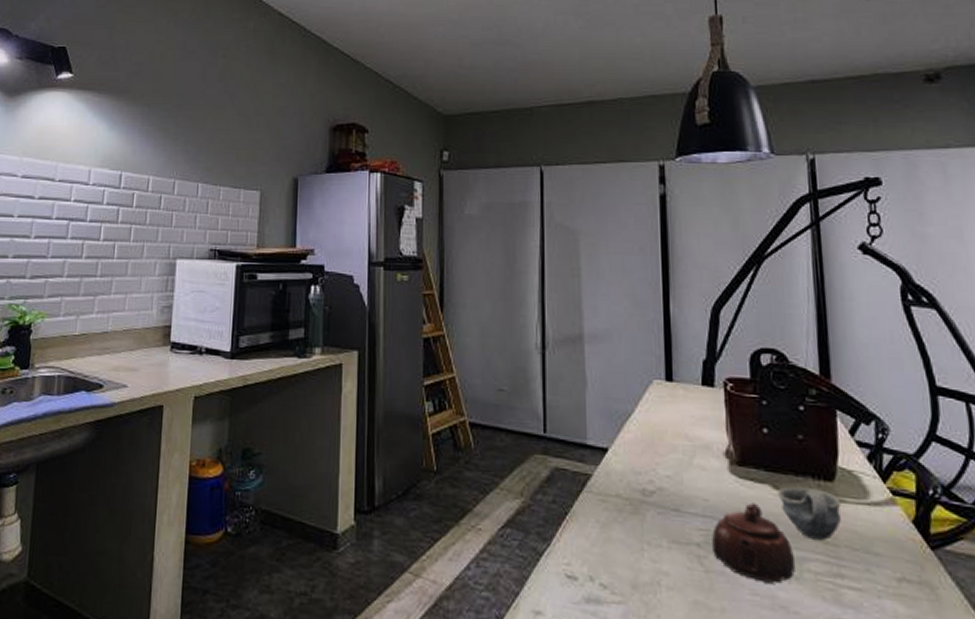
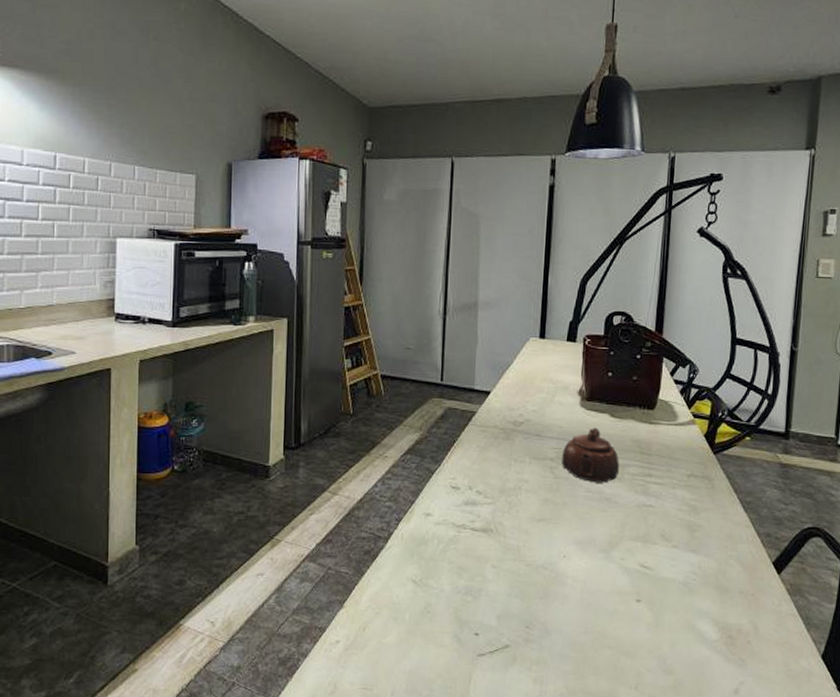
cup: present [777,486,841,540] -> none [613,414,657,451]

